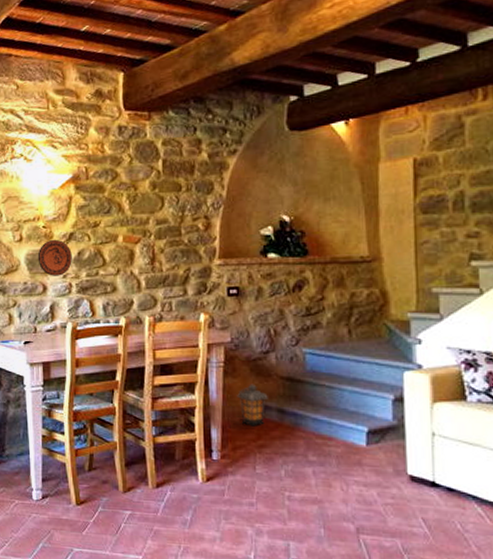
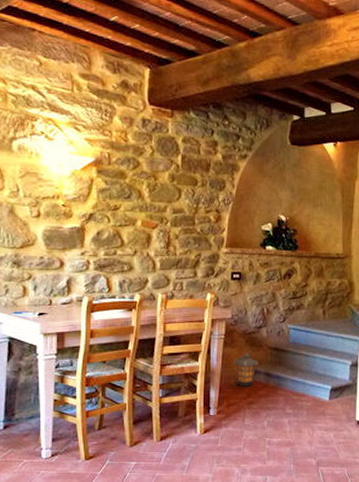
decorative plate: present [37,239,72,276] -> none [56,218,91,253]

